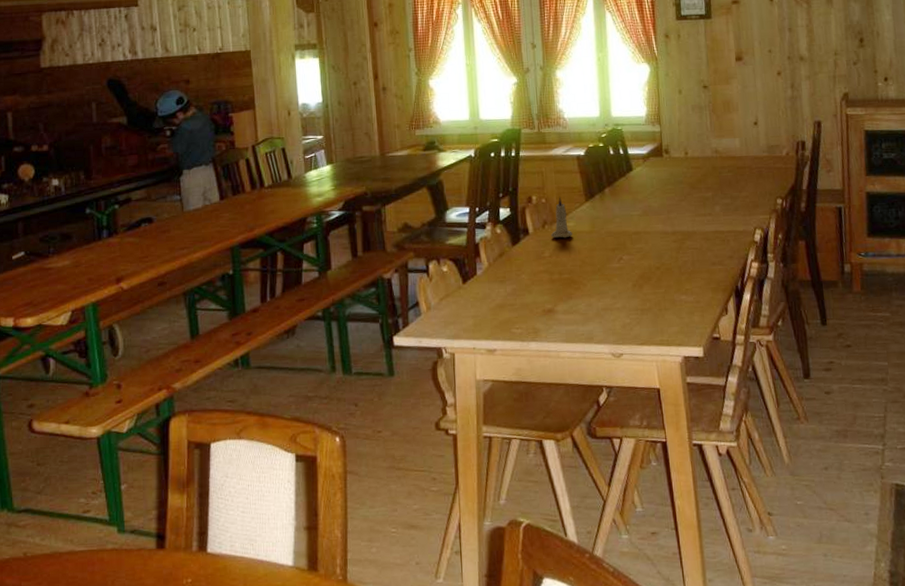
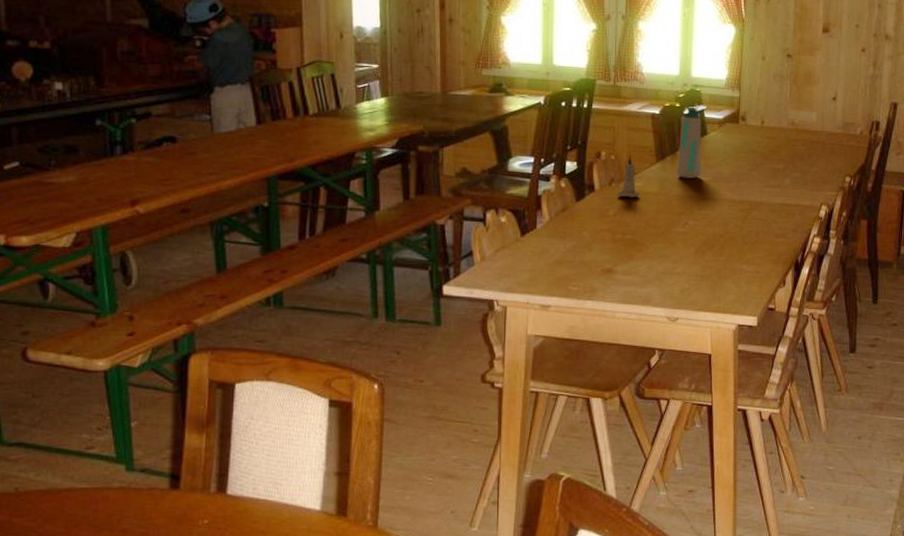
water bottle: none [605,142,631,215] -> present [677,105,707,179]

